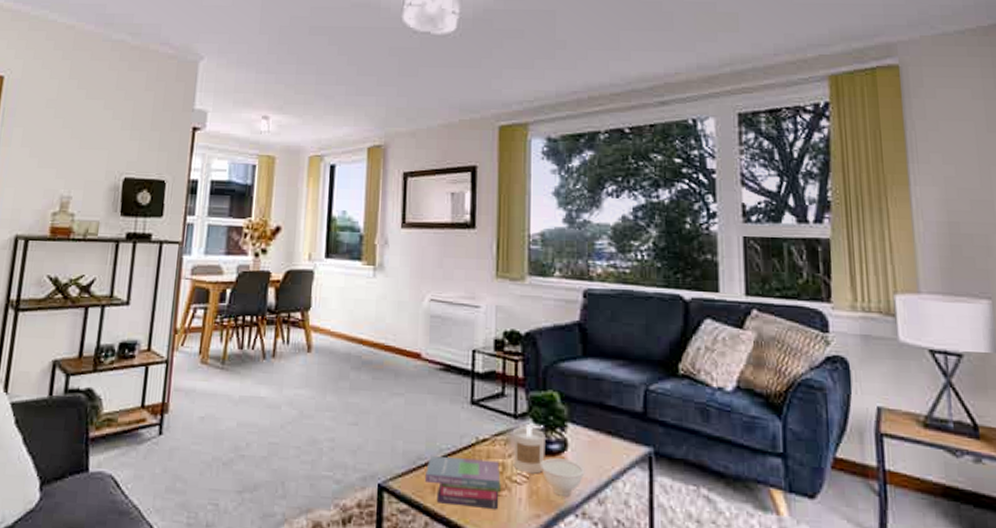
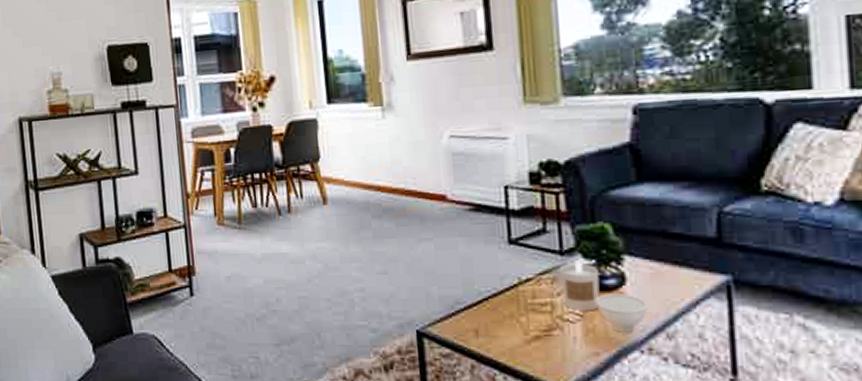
books: present [425,455,501,509] -> none [466,298,552,349]

